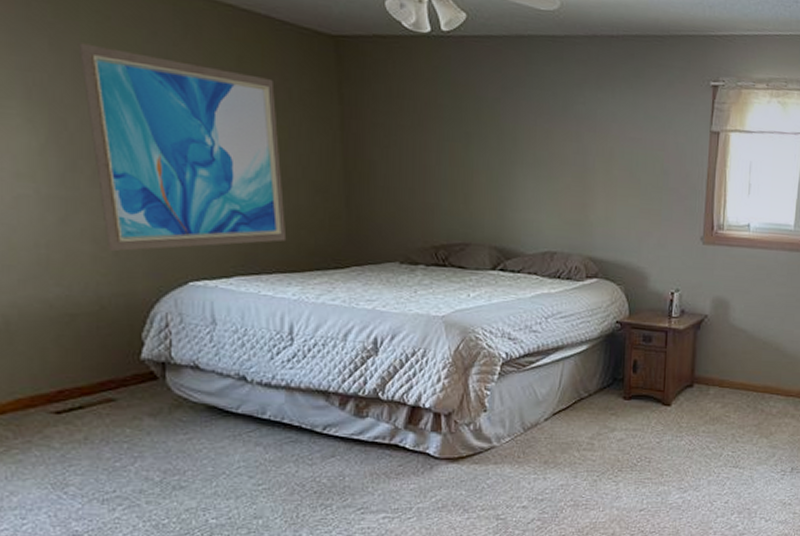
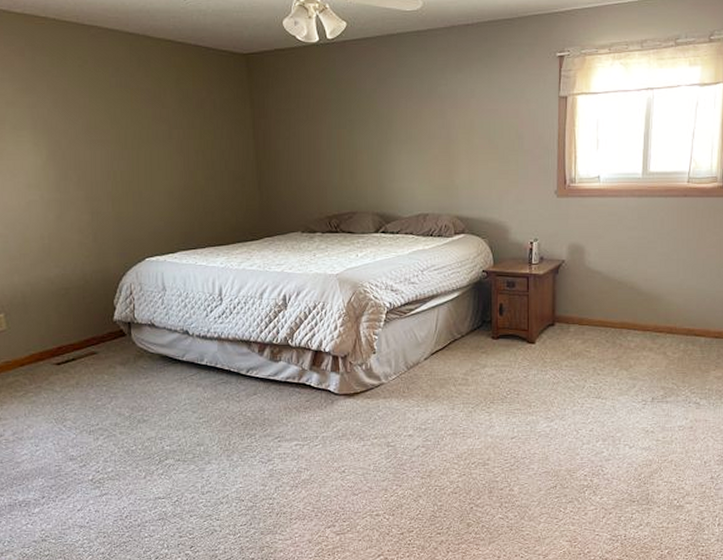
wall art: present [78,42,287,252] -> none [66,83,215,239]

